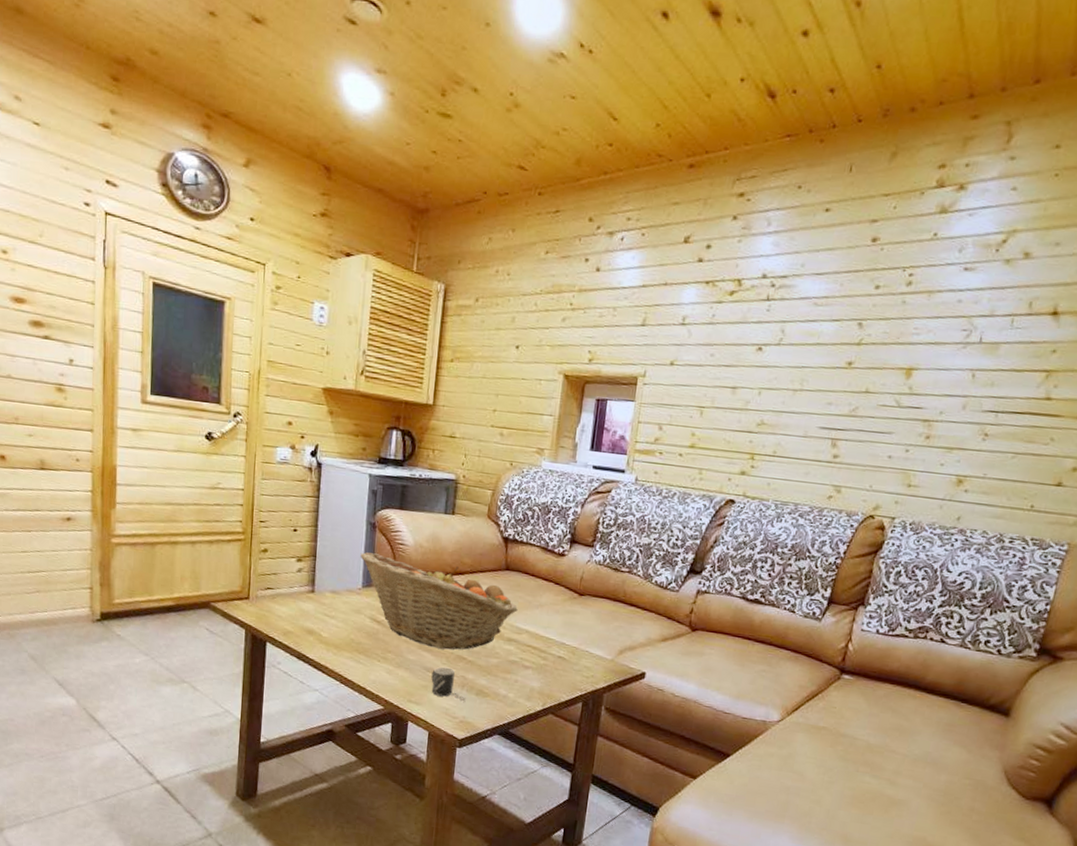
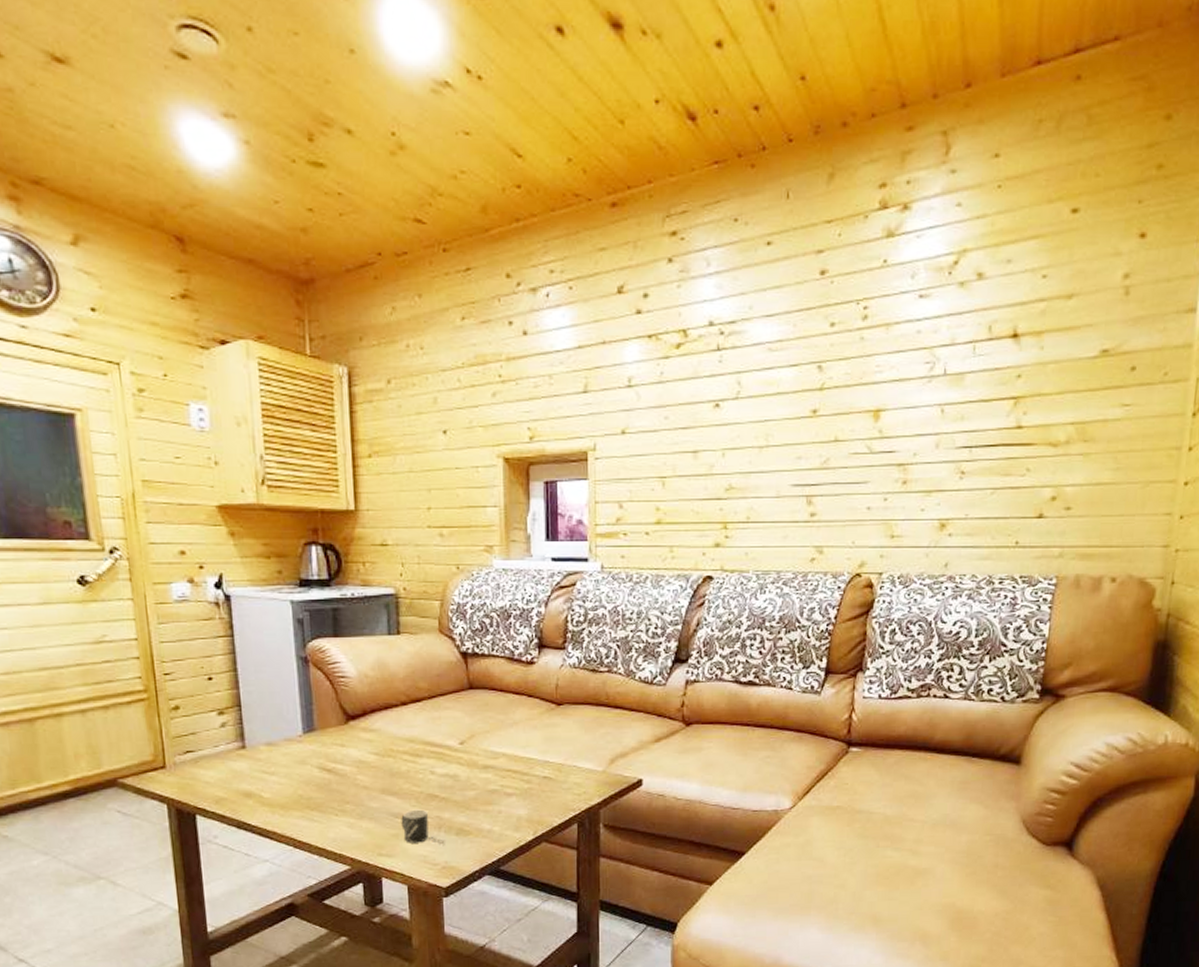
fruit basket: present [360,552,518,650] -> none [295,692,490,790]

